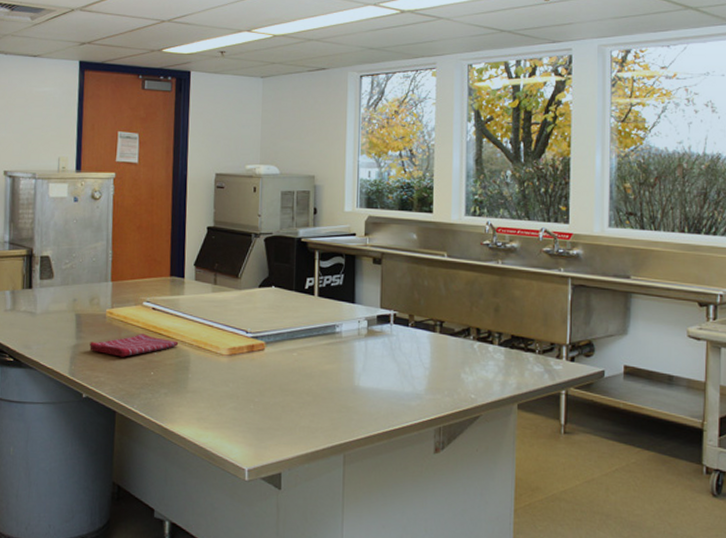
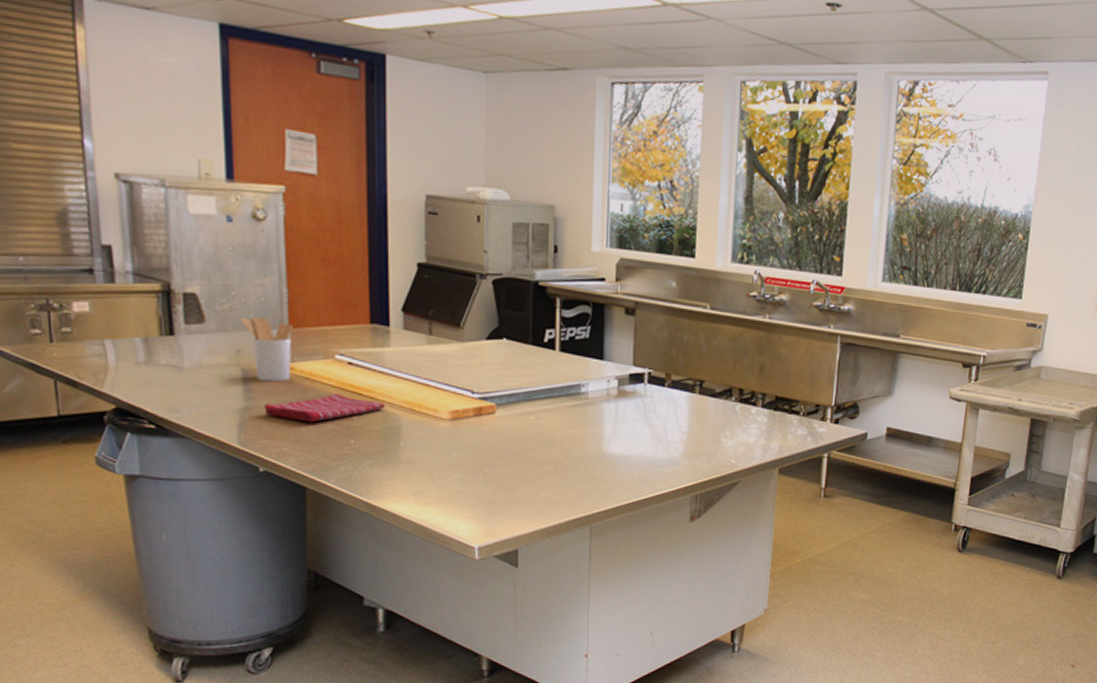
utensil holder: none [78,273,114,324] -> present [241,317,293,382]

